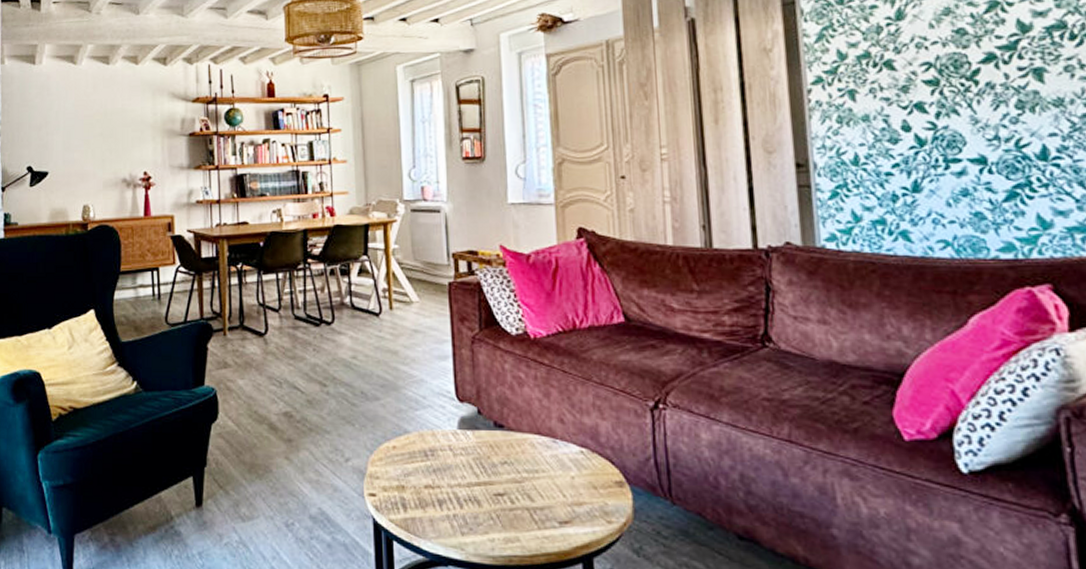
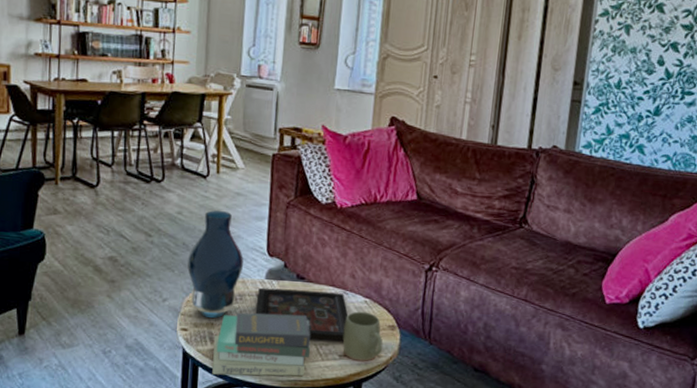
vase: none [367,352,431,479] -> present [187,210,244,318]
books: none [408,471,522,551] -> present [212,312,311,377]
decorative tray: none [450,440,563,503] -> present [255,287,348,341]
mug: none [559,464,613,529] -> present [342,311,383,361]

